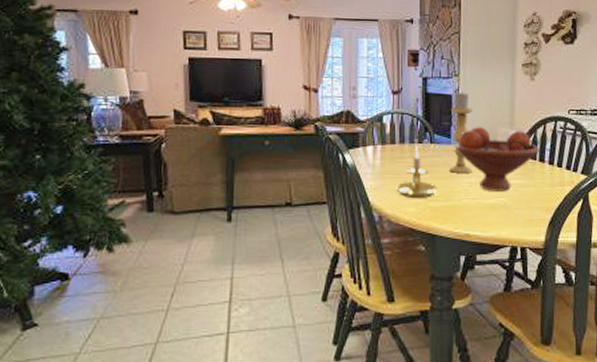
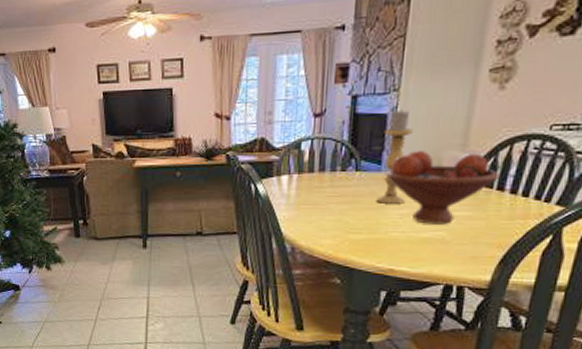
candle holder: present [396,145,437,199] -> none [312,173,360,231]

